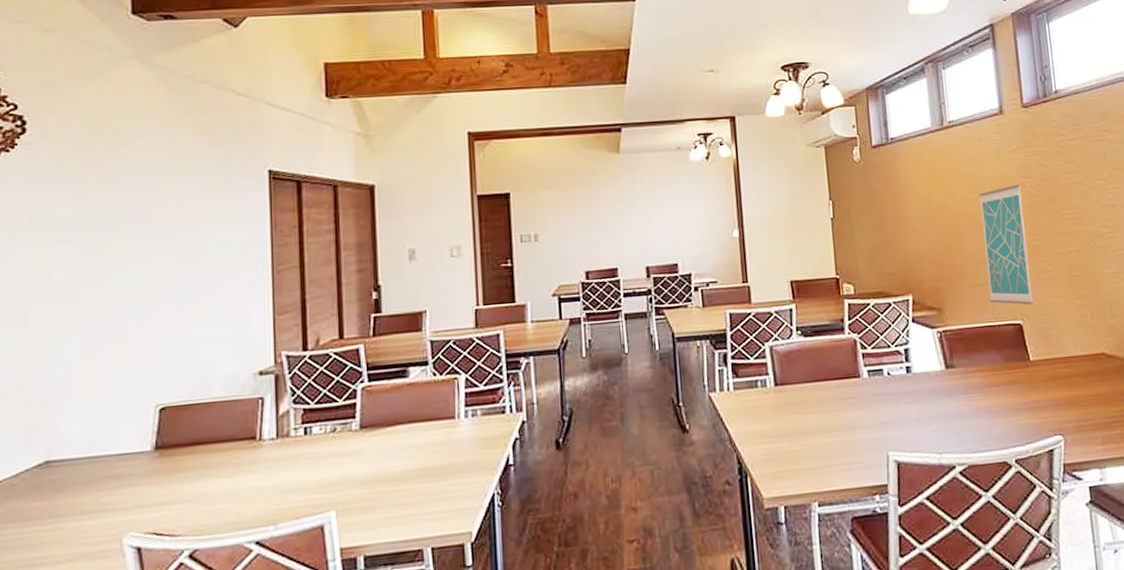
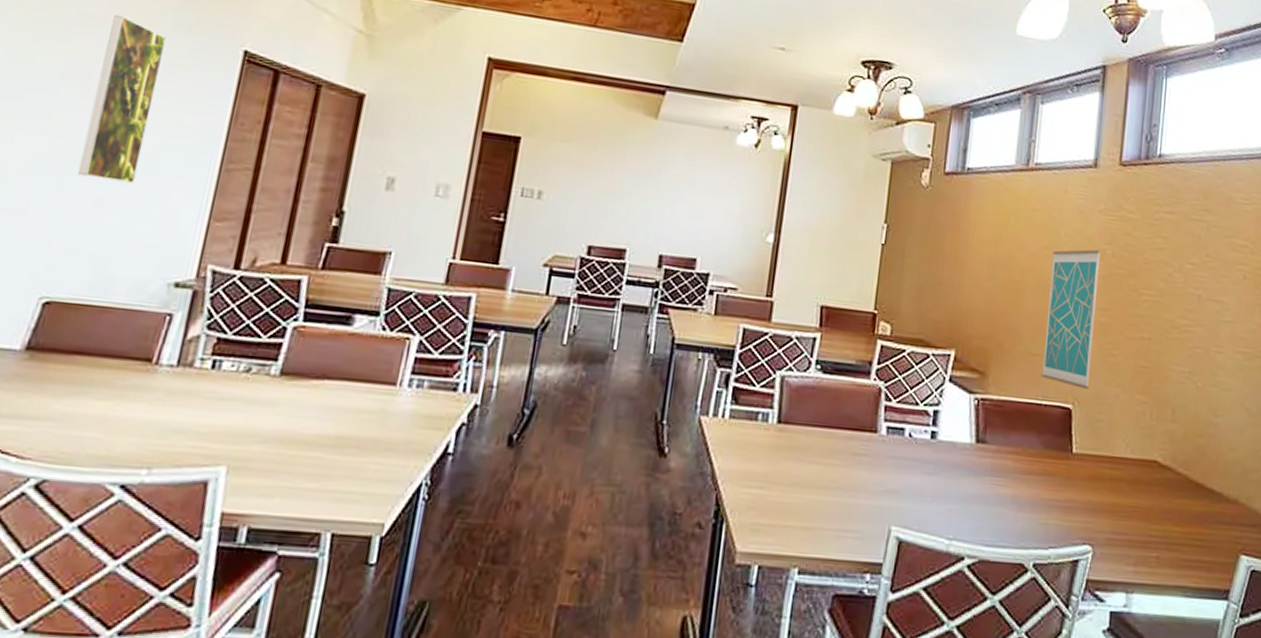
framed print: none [158,162,207,301] -> present [76,14,167,184]

